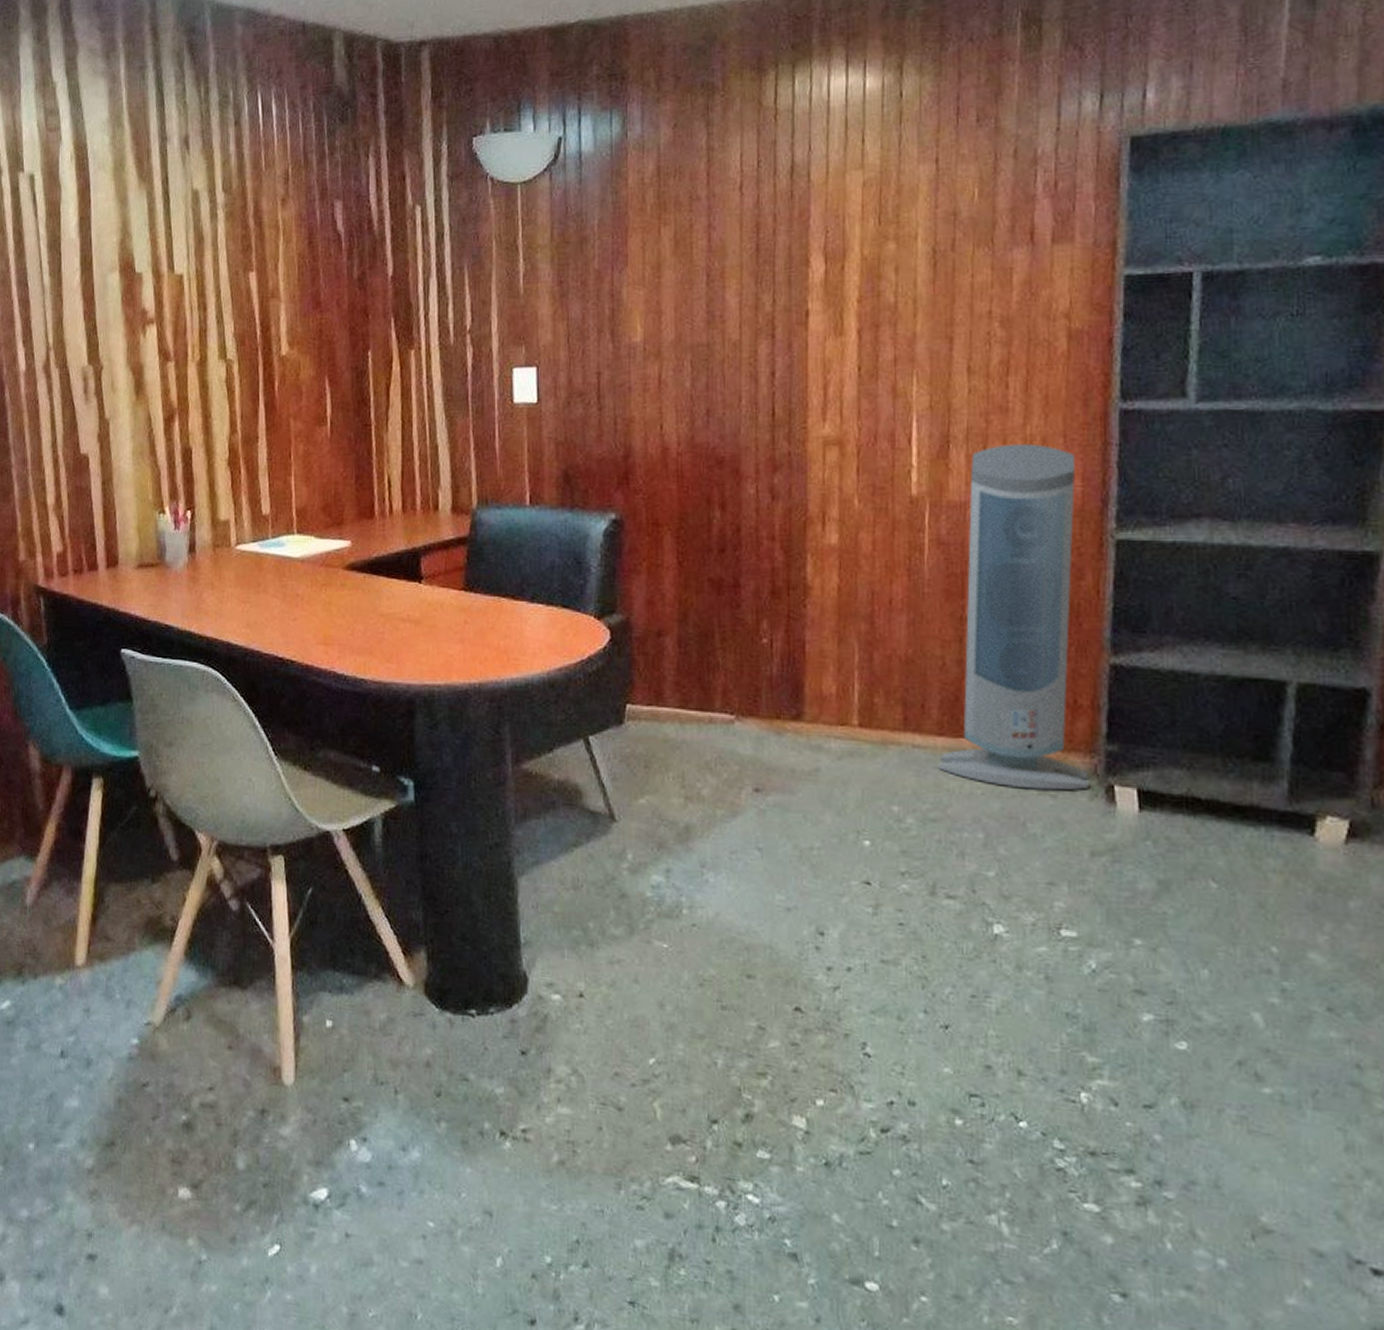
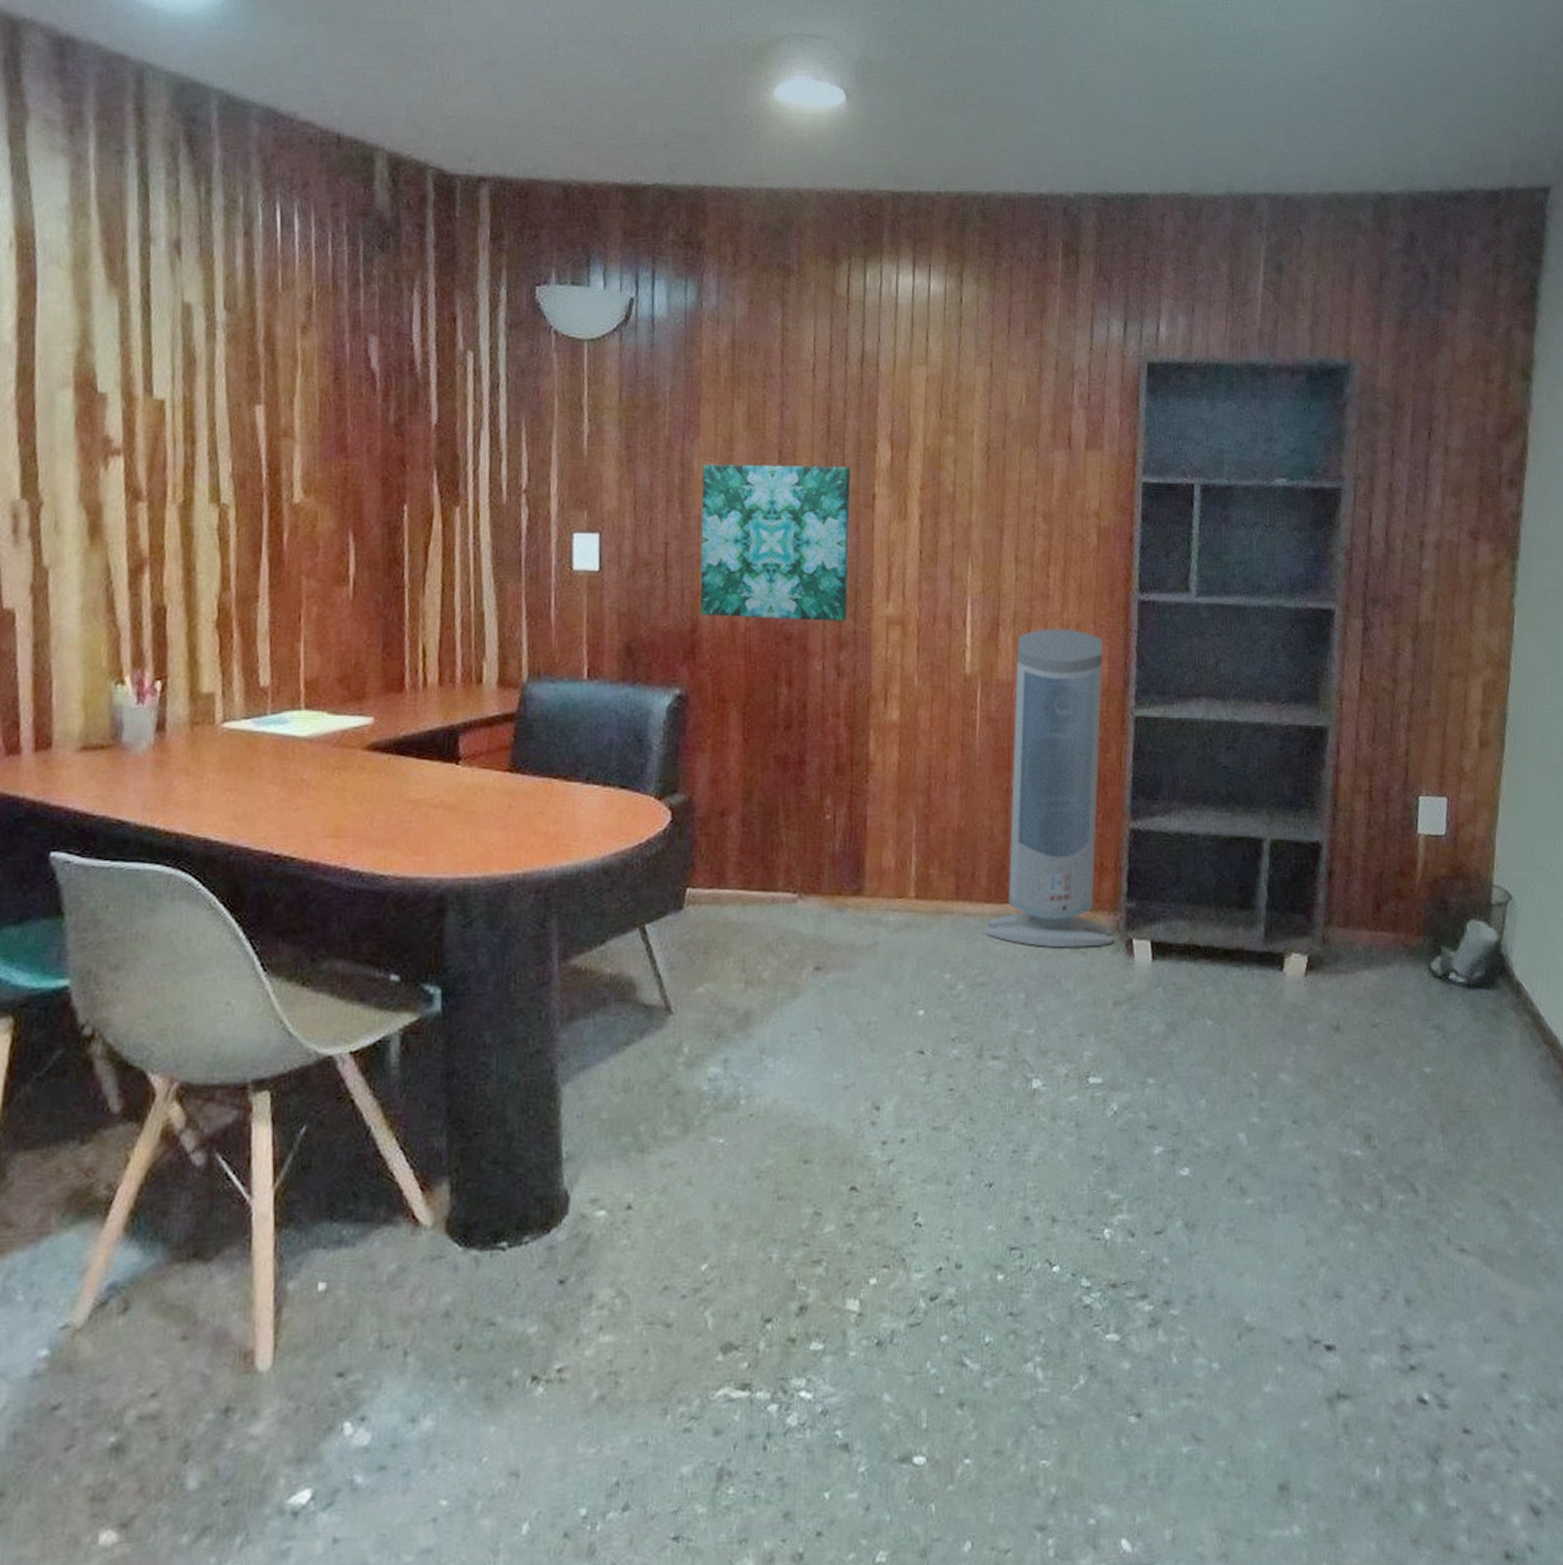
wall art: none [631,285,782,444] -> present [700,464,851,621]

